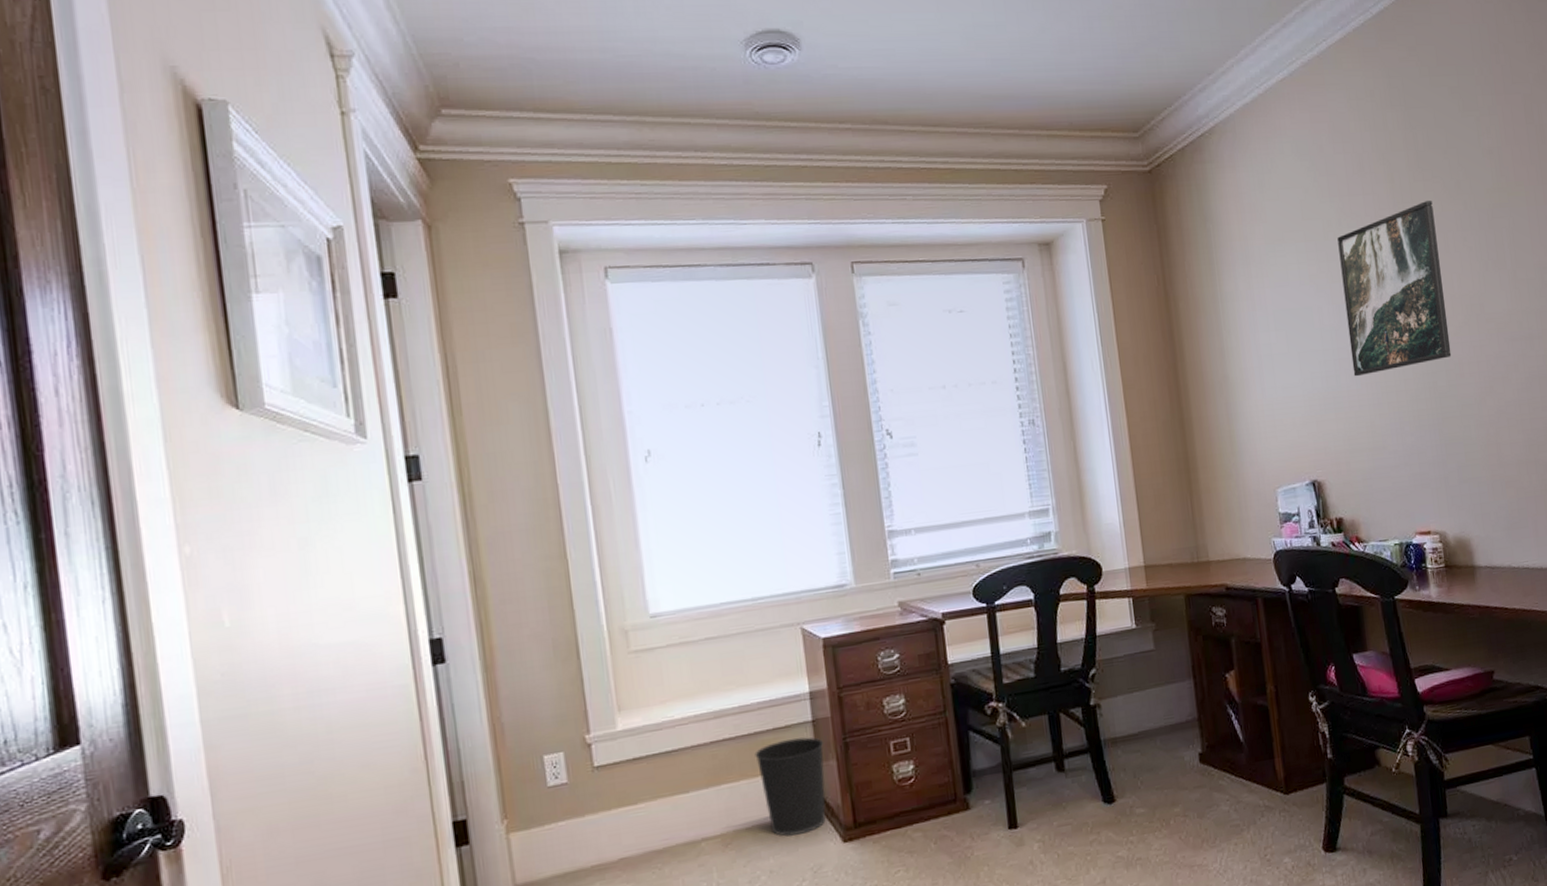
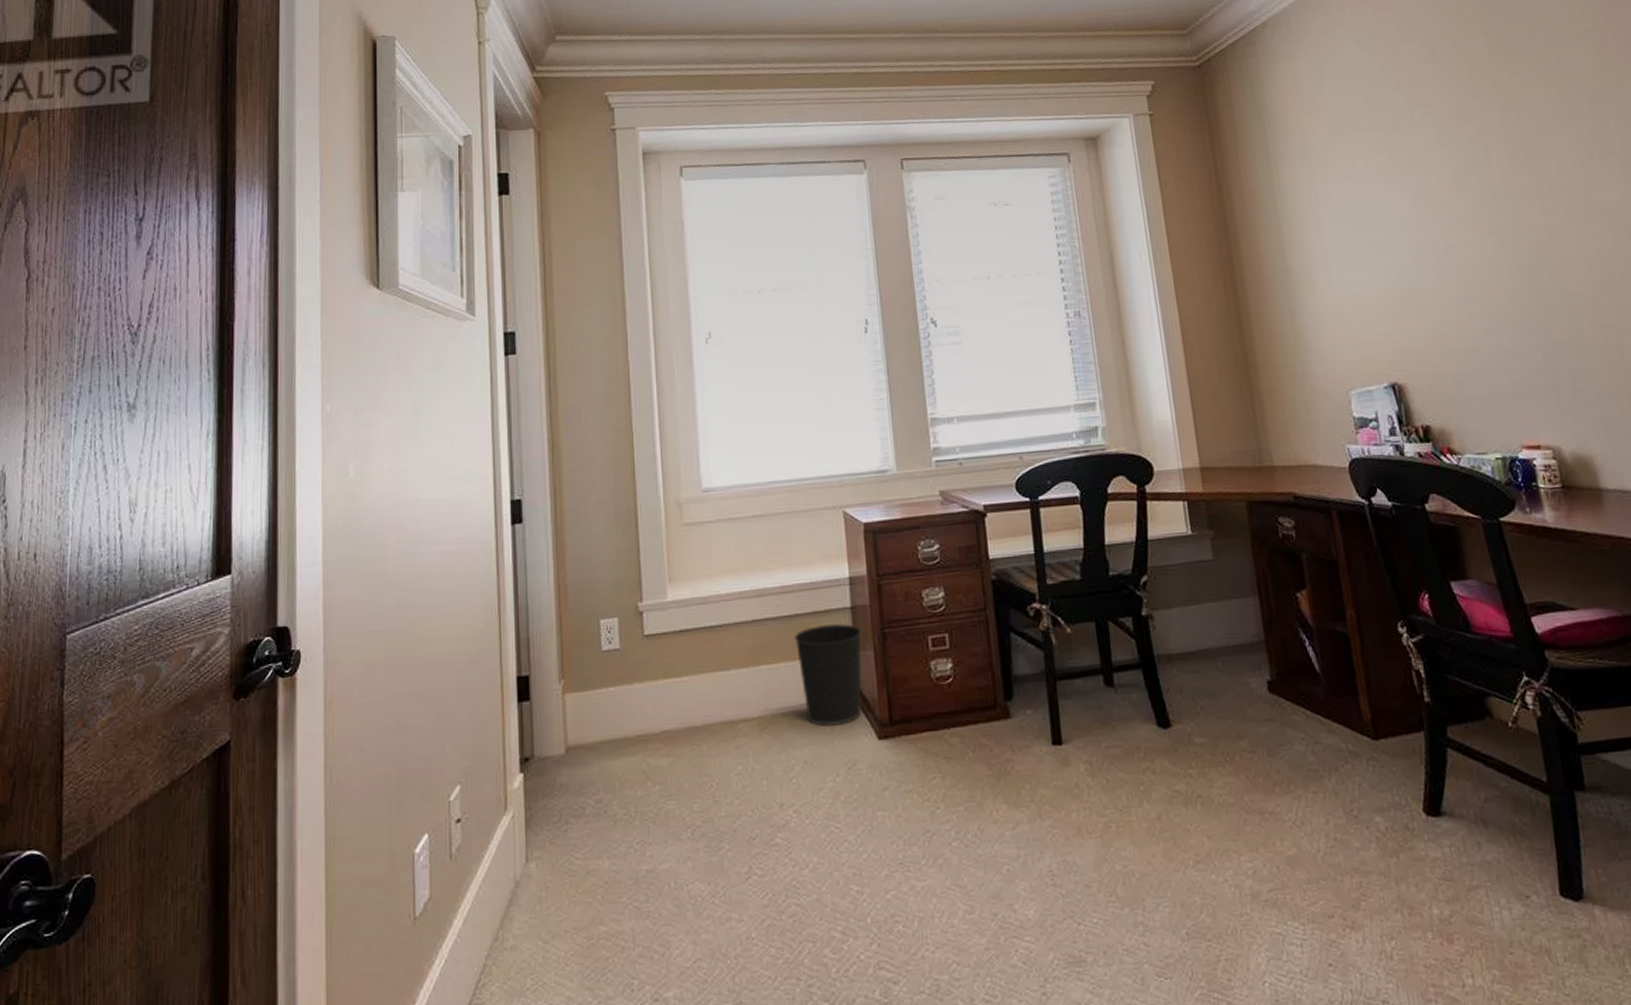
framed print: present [1337,200,1452,377] -> none [1409,85,1554,272]

